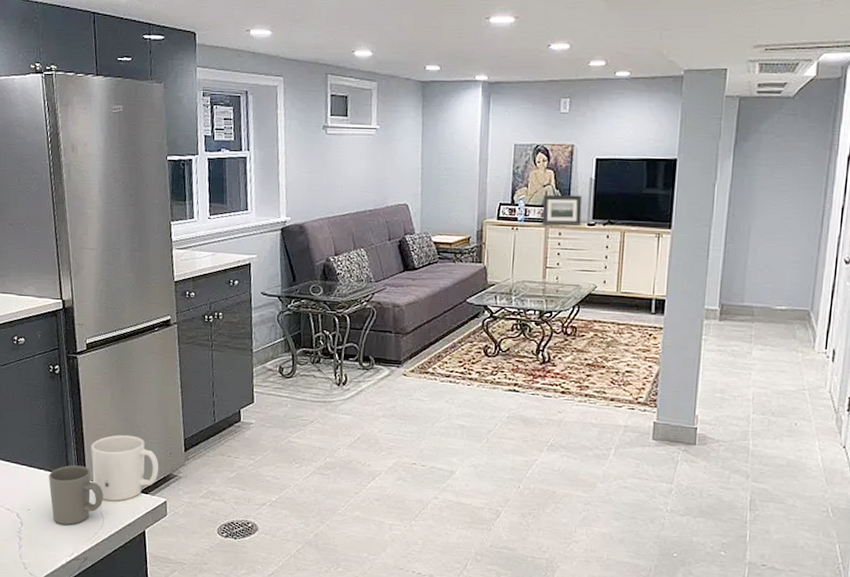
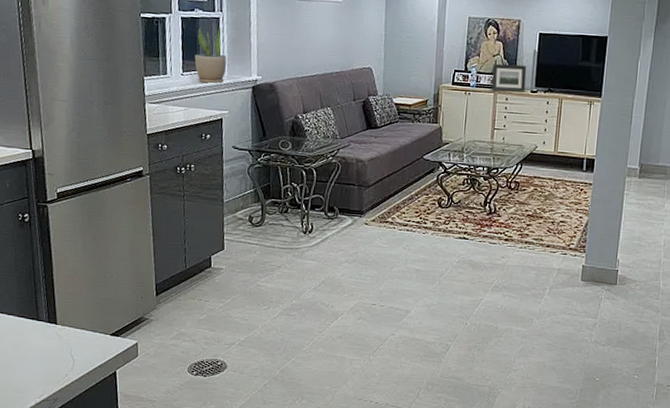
mug: present [49,465,103,525] -> none [18,310,74,368]
mug: present [91,434,159,501] -> none [61,280,131,344]
potted plant: none [221,168,254,227] -> present [194,28,226,84]

